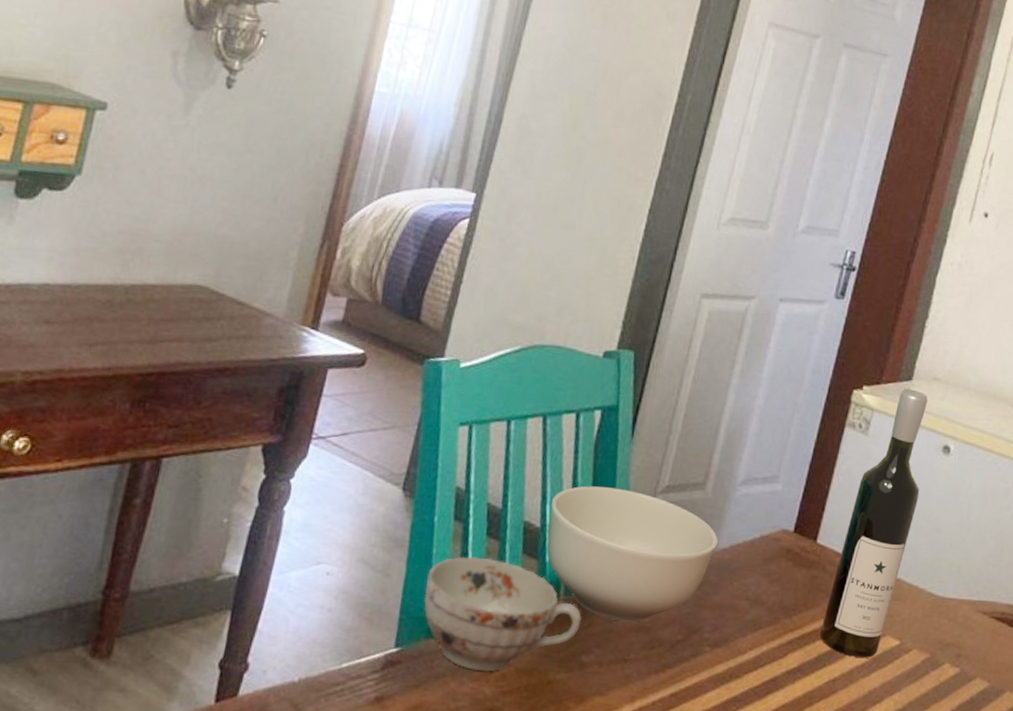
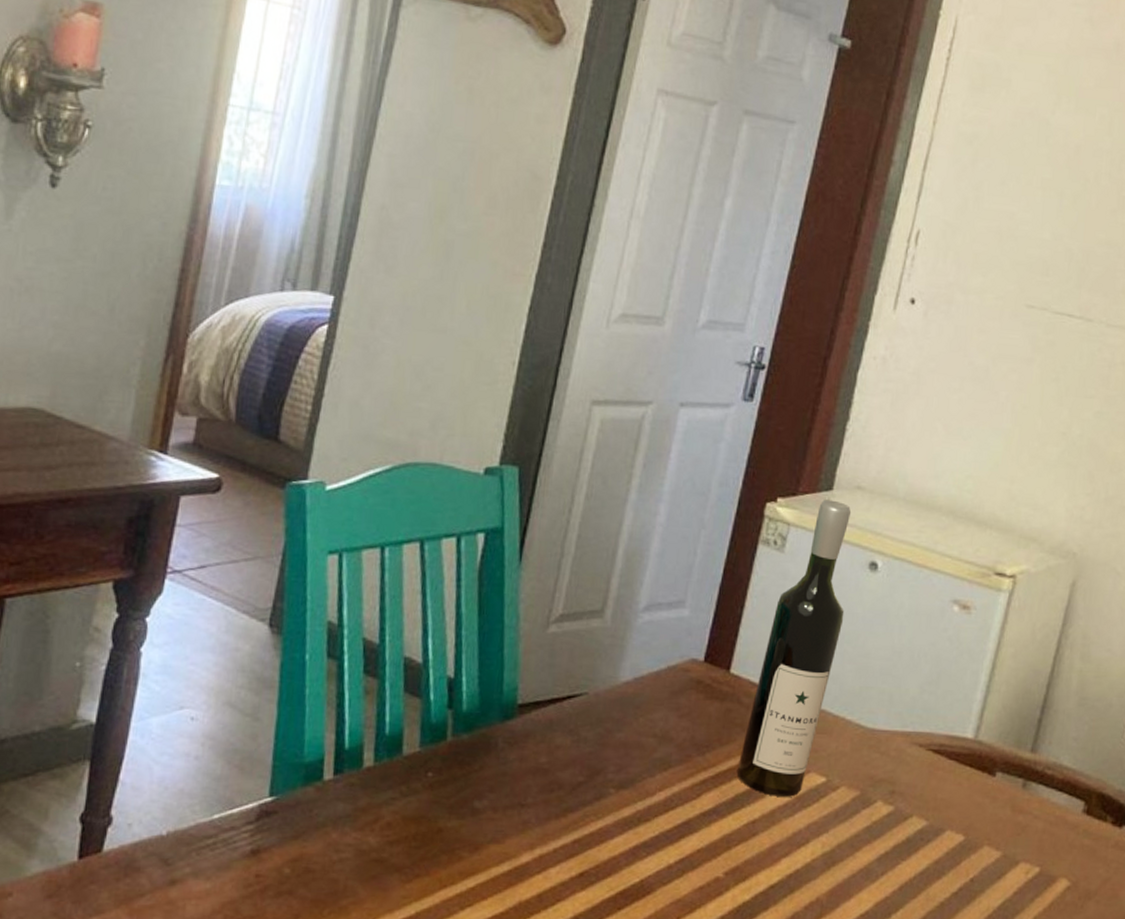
teacup: present [423,556,582,672] -> none [298,696,472,821]
bowl: present [547,486,719,622] -> none [430,616,621,764]

